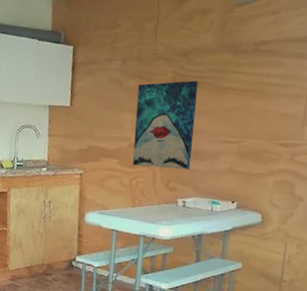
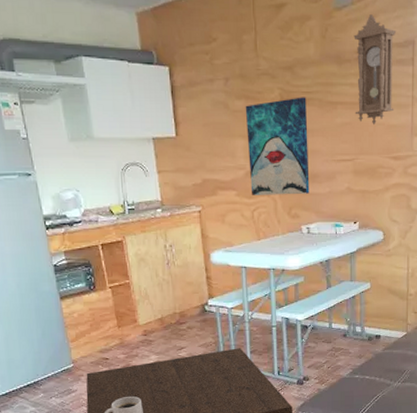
pendulum clock: none [245,11,298,112] -> present [354,14,397,126]

